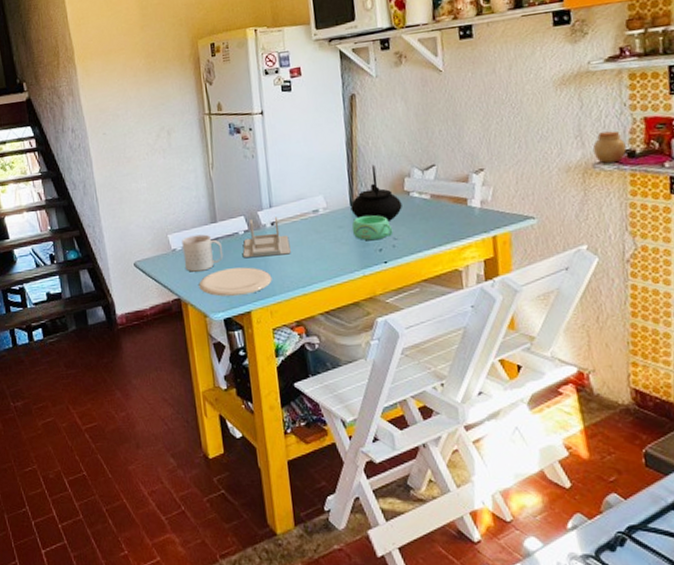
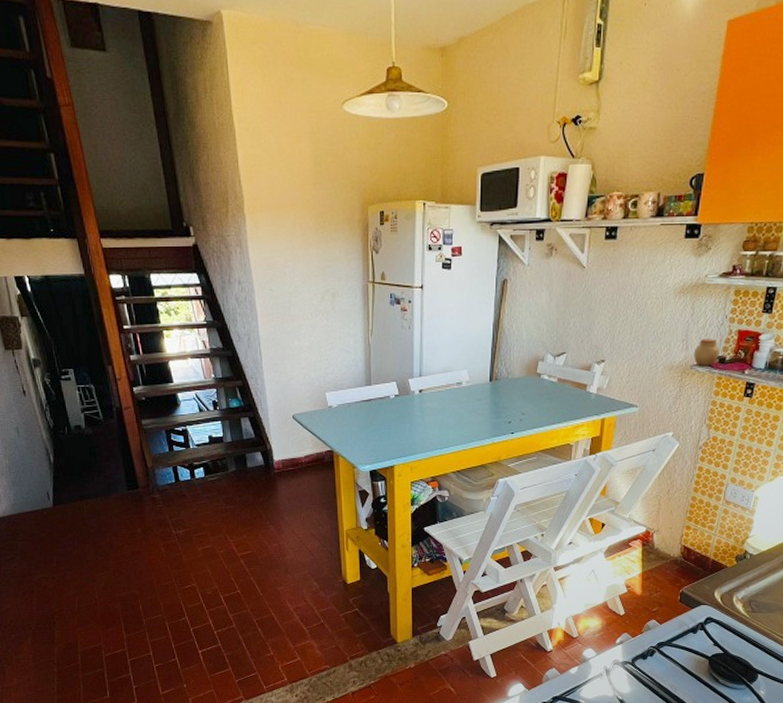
mug: present [182,234,224,272] -> none [338,395,375,428]
plate: present [199,267,272,297] -> none [350,427,415,452]
napkin holder: present [243,217,291,259] -> none [392,385,434,420]
teapot: present [350,164,402,222] -> none [489,347,533,398]
mug: present [352,215,393,241] -> none [488,391,522,414]

